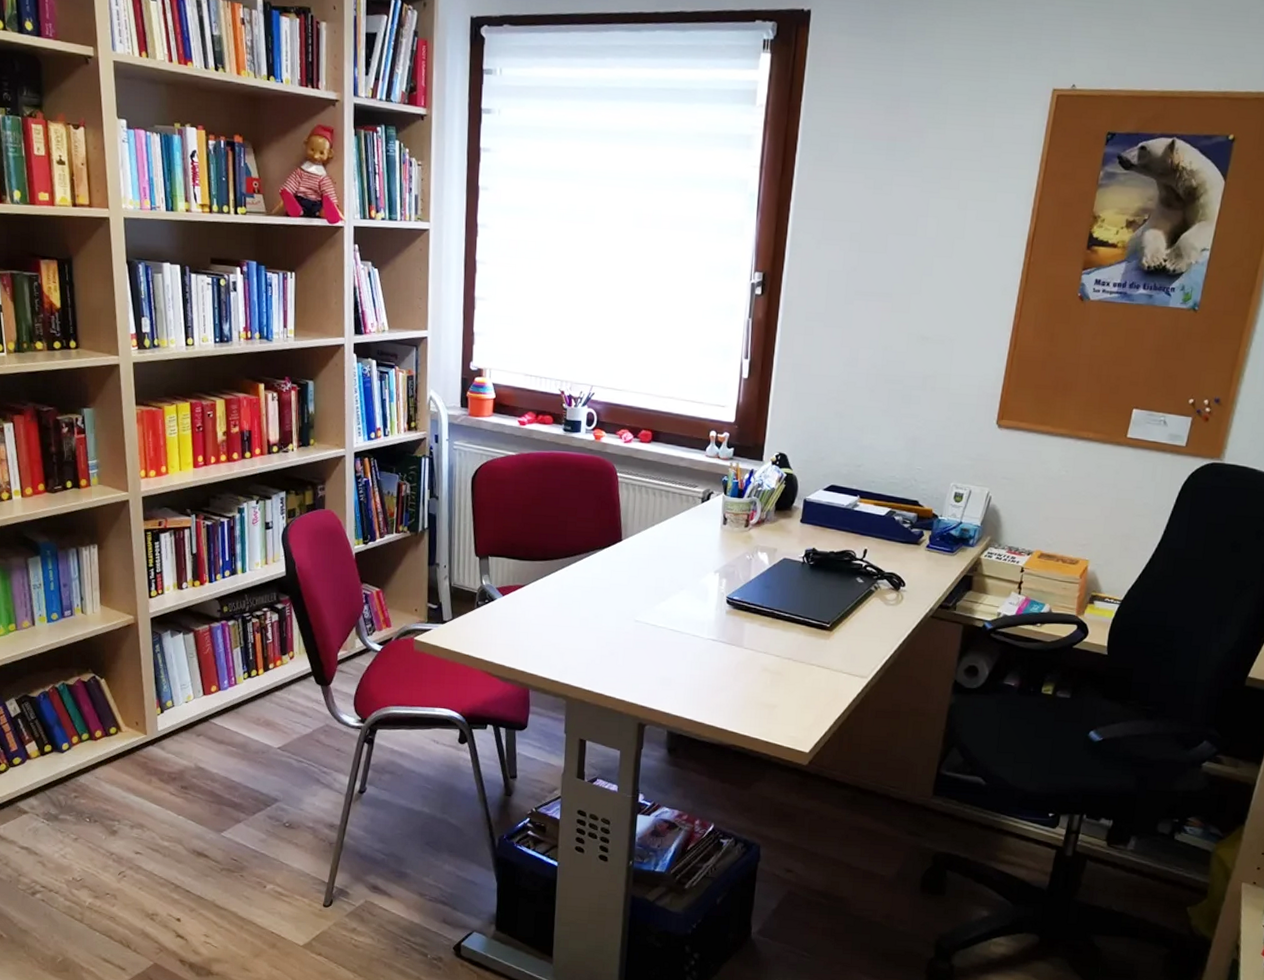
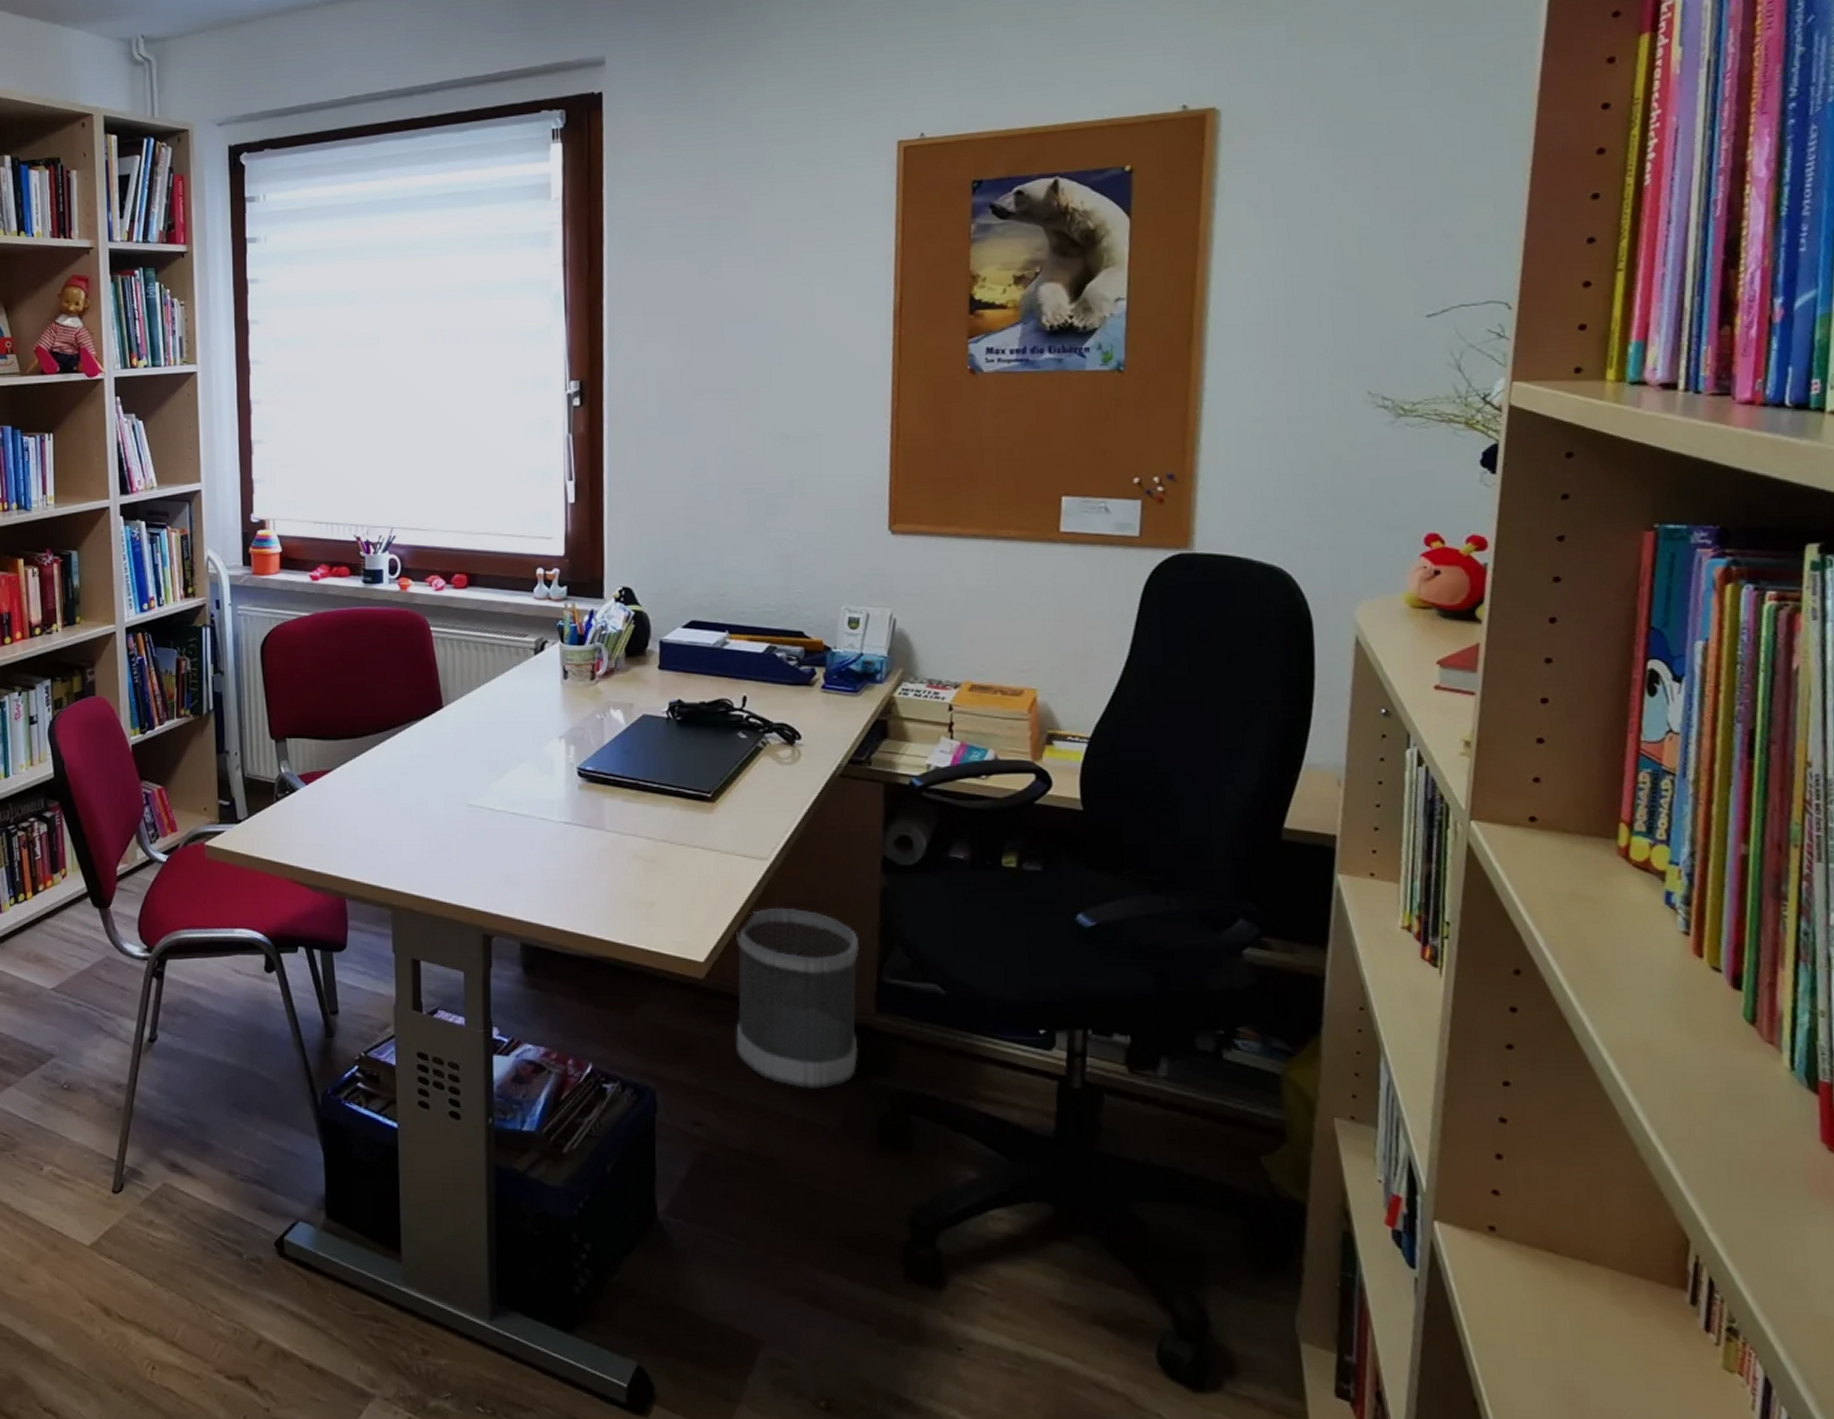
wastebasket: none [825,714,927,850] -> present [736,907,859,1090]

